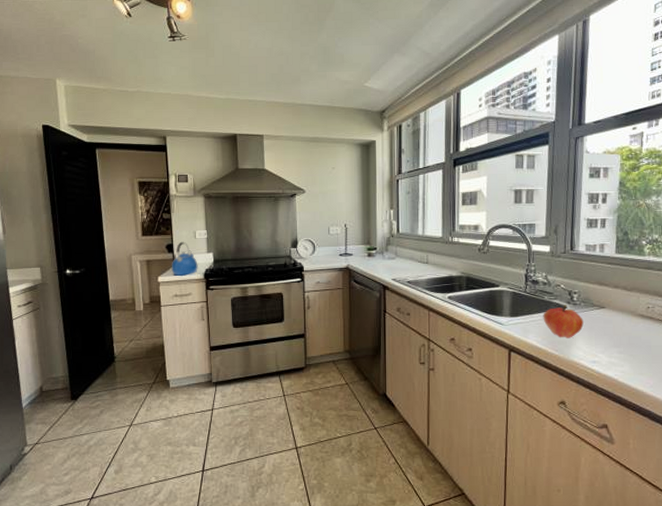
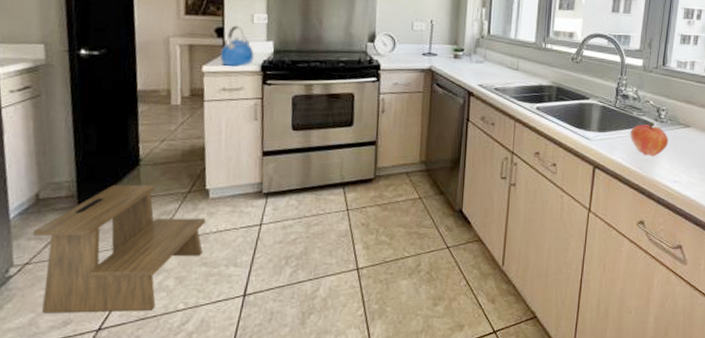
step stool: none [40,378,169,484] -> present [33,184,206,314]

